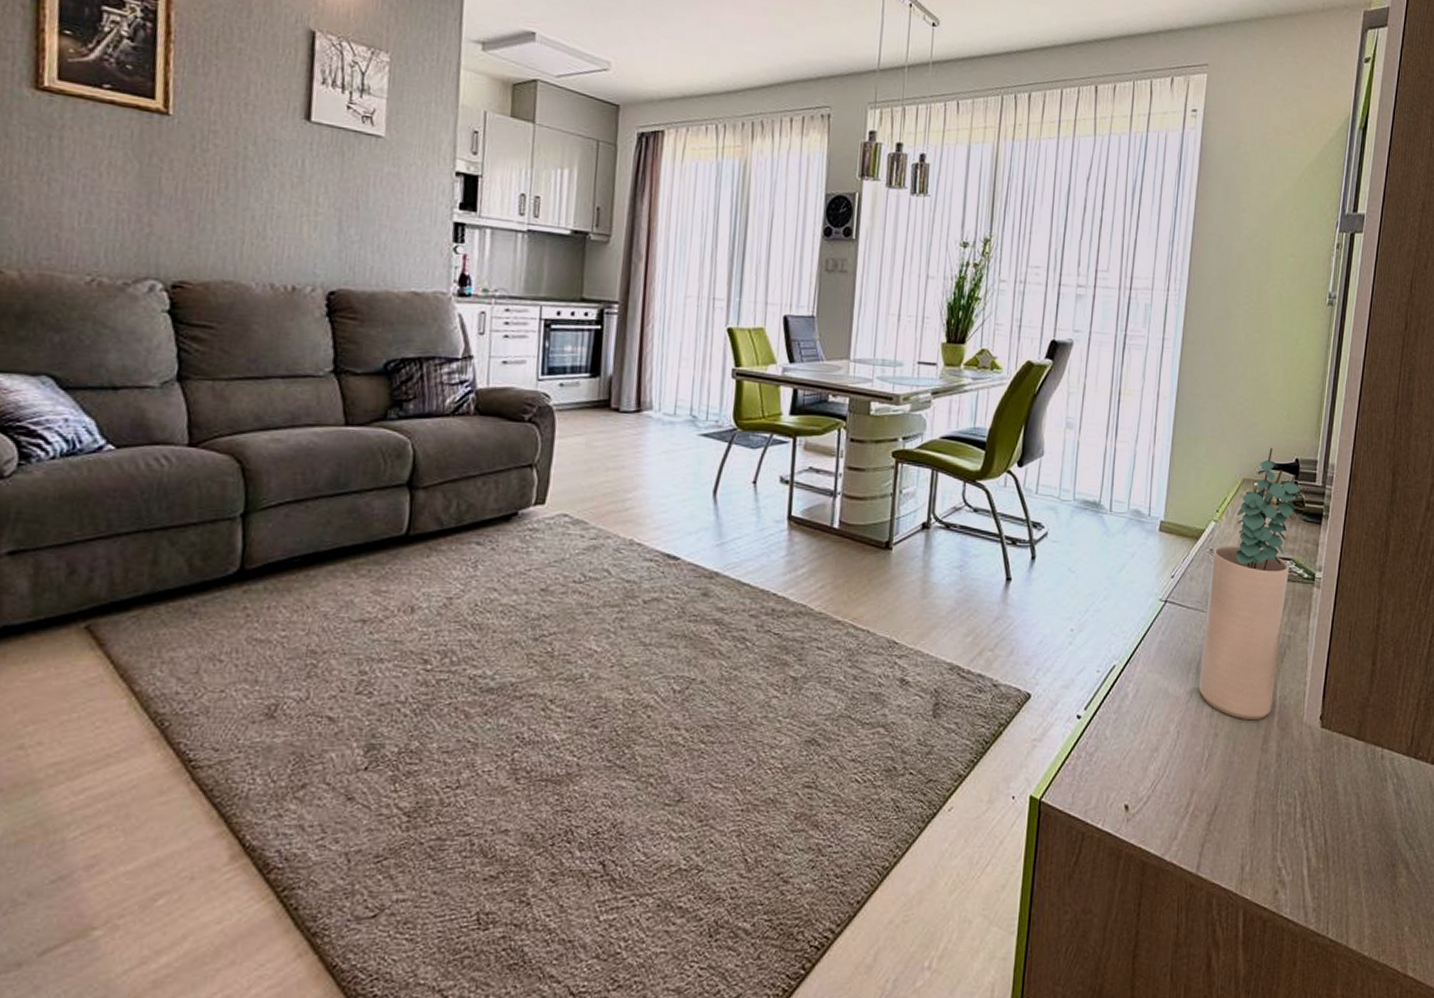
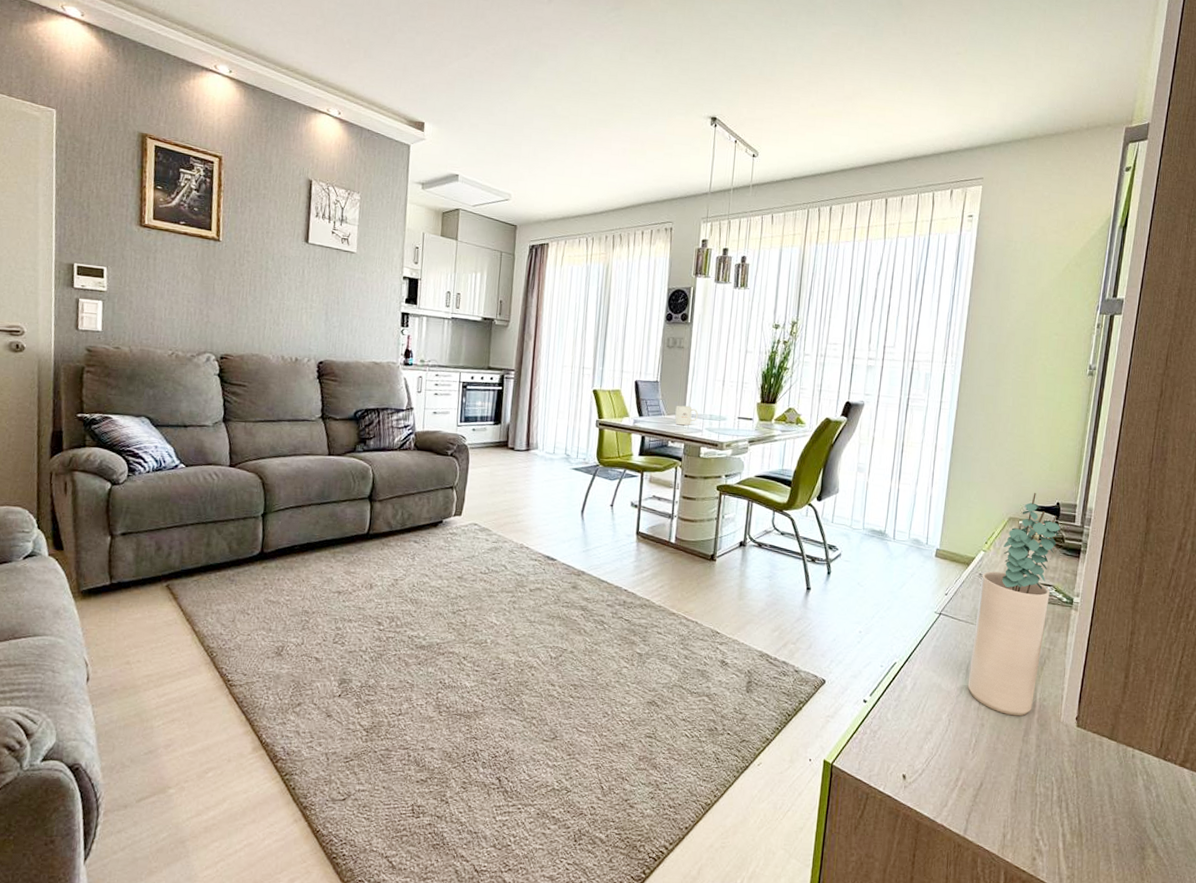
mug: none [836,347,868,374] -> present [674,405,699,426]

